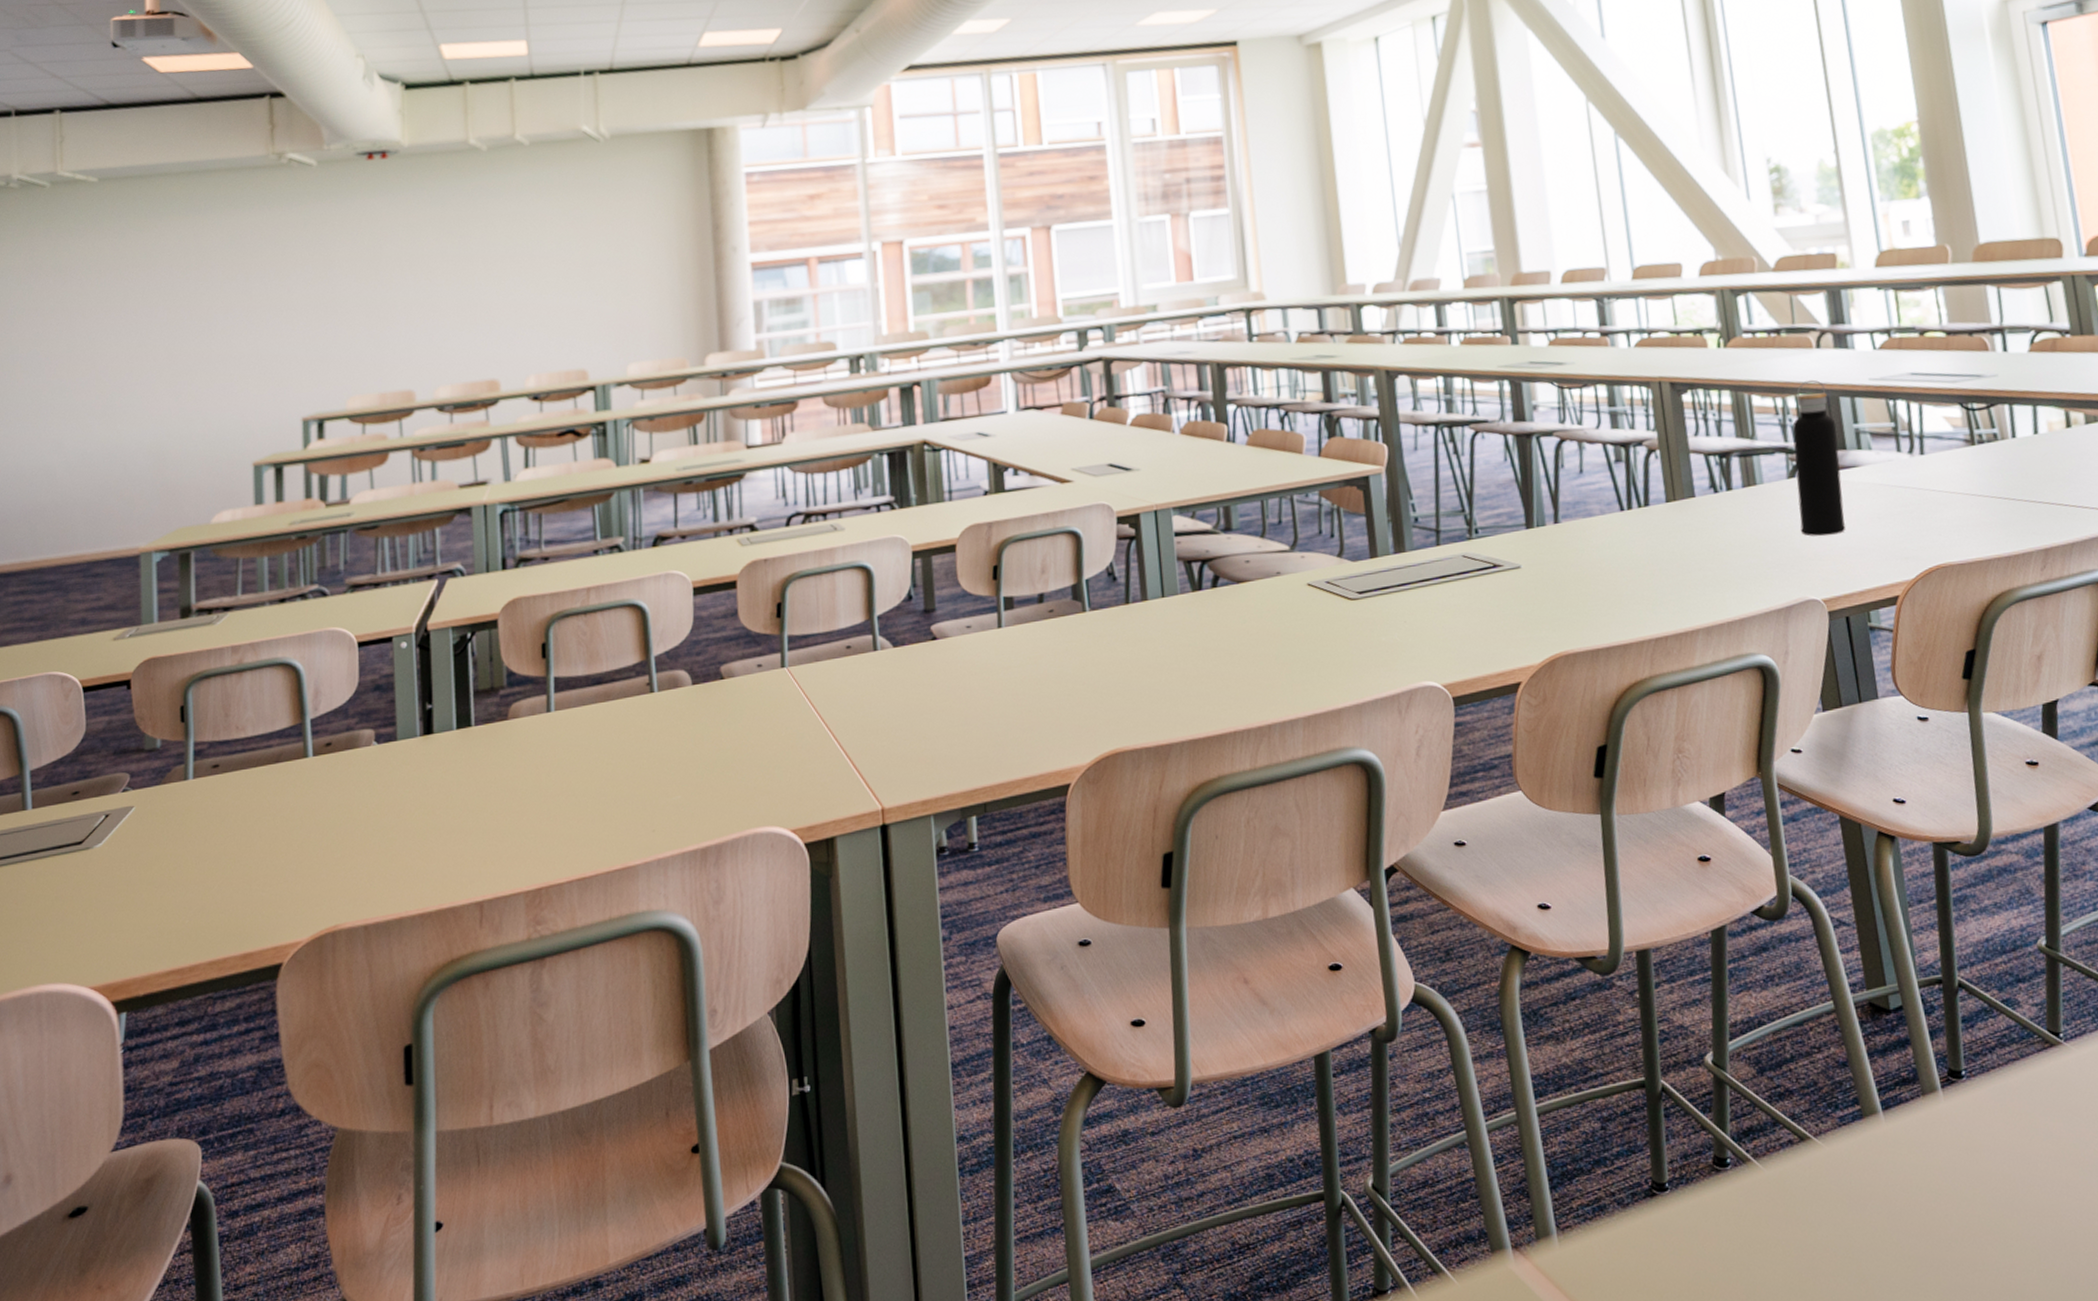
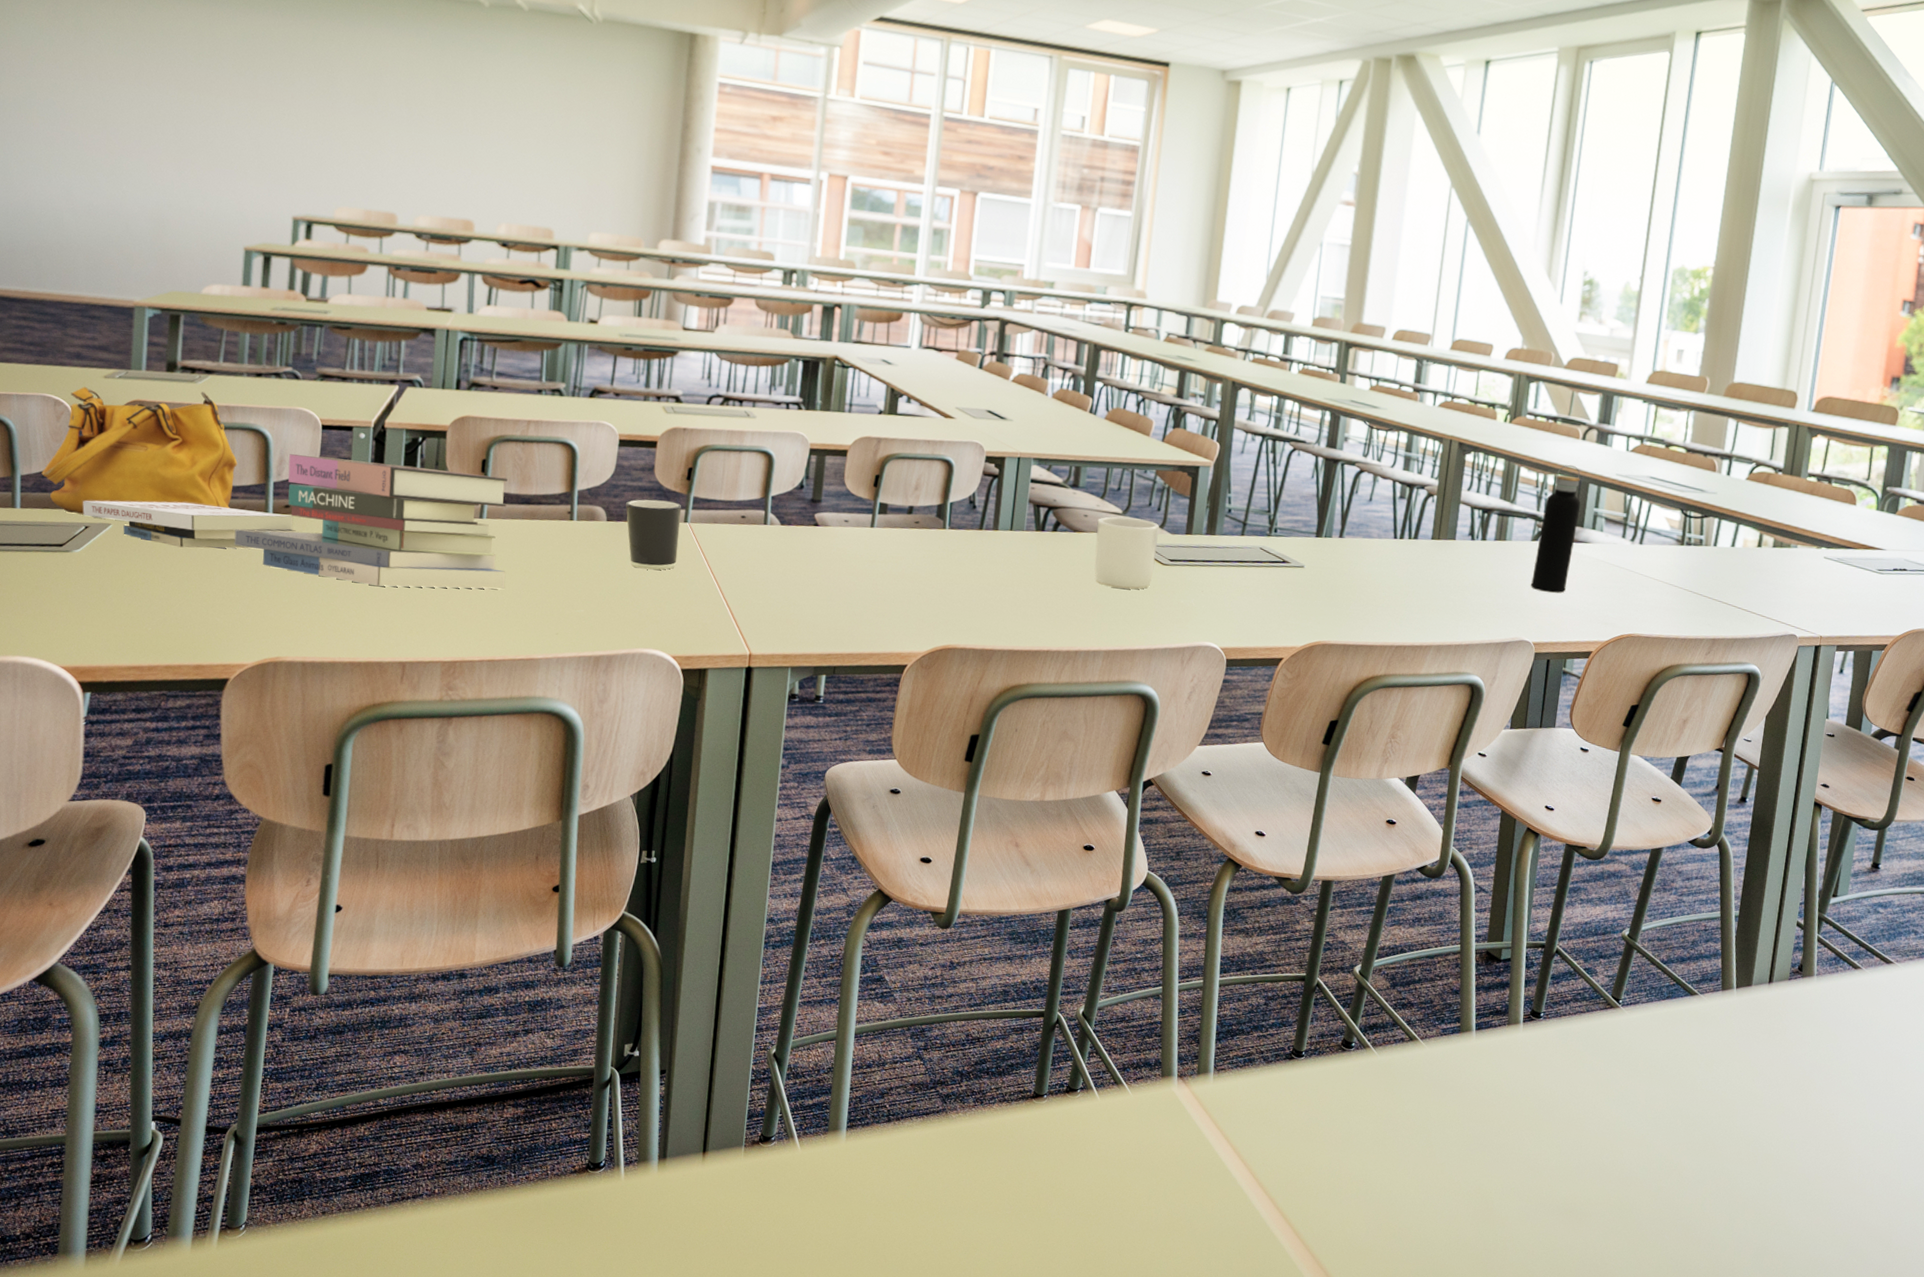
handbag: none [53,632,268,804] -> present [41,386,238,519]
books: none [101,753,341,818] -> present [82,500,296,549]
books: none [272,659,586,820] -> present [234,454,508,590]
mug: none [711,646,780,733] -> present [625,499,682,570]
mug: none [1262,551,1342,640] -> present [1094,516,1159,590]

